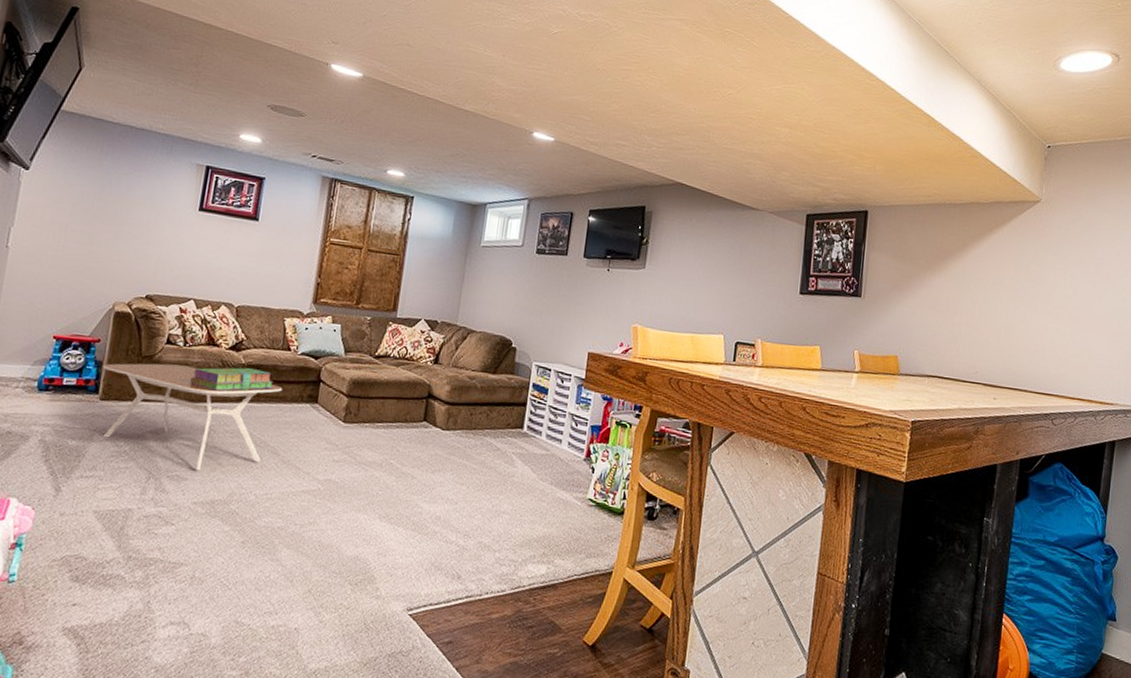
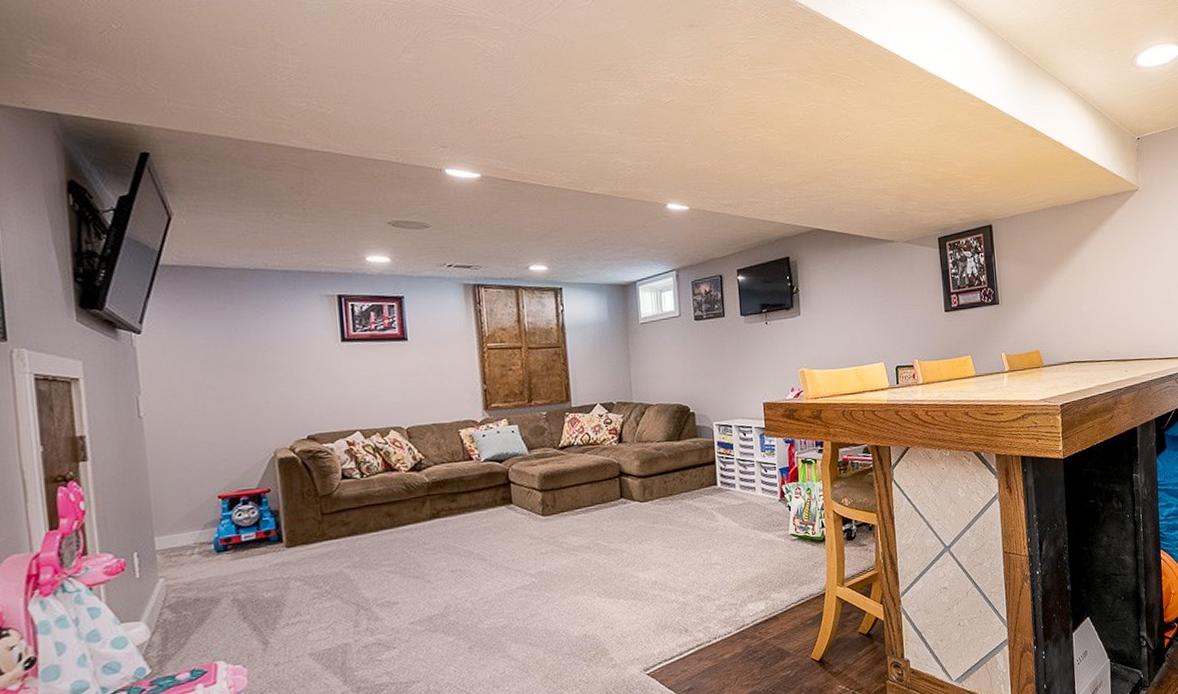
coffee table: present [103,363,283,471] -> none [280,495,474,593]
stack of books: present [190,367,274,392] -> none [376,484,464,514]

